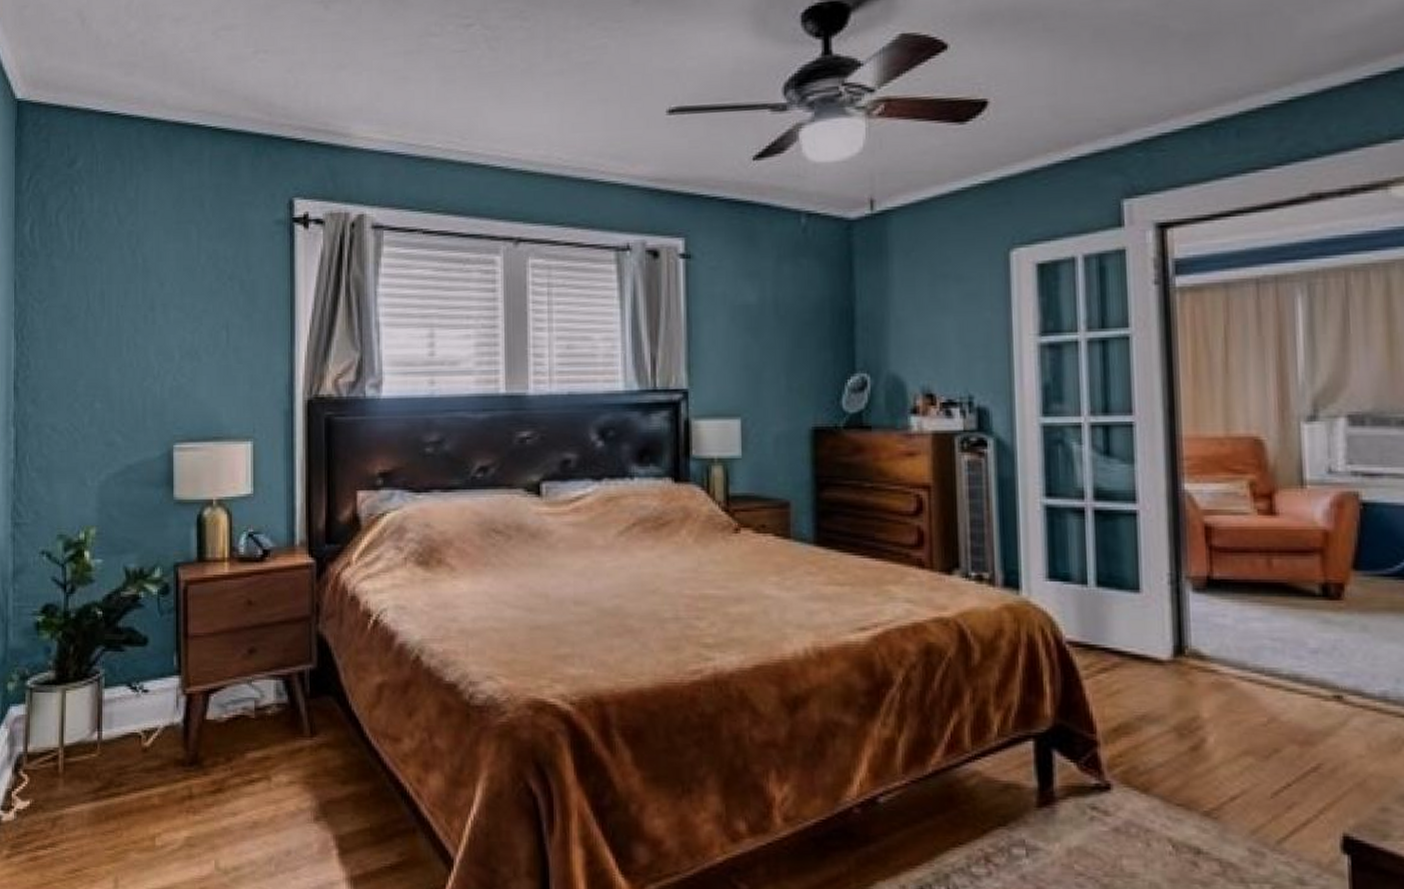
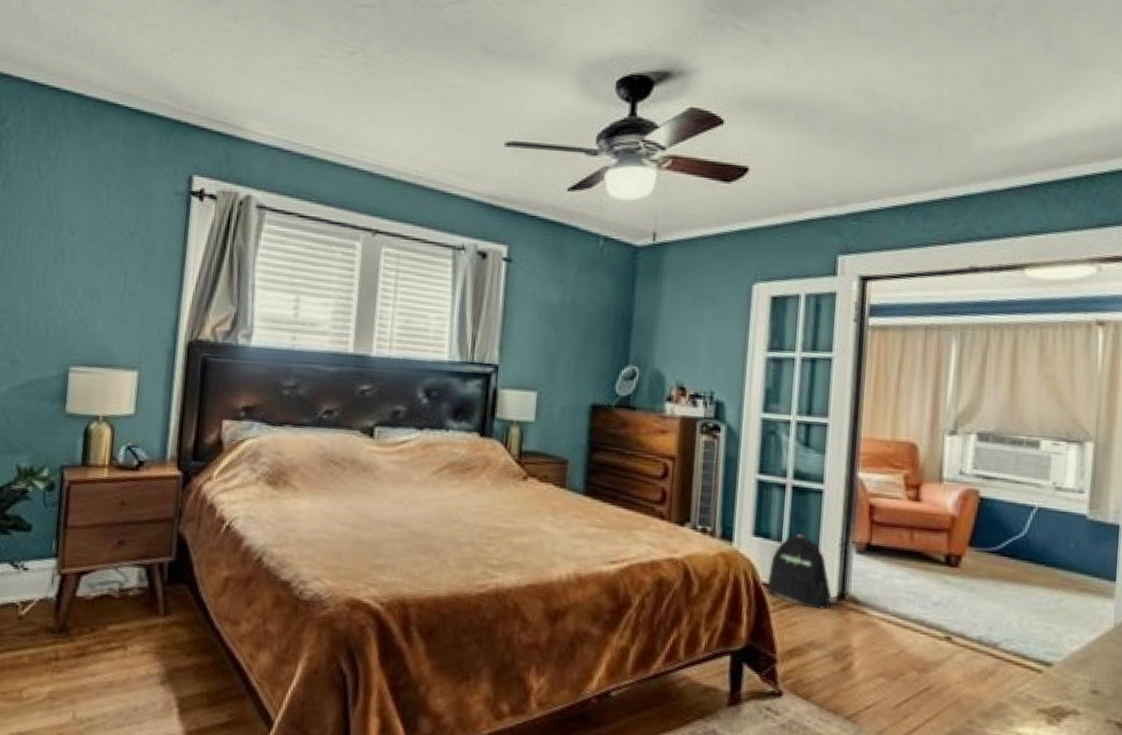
backpack: none [1073,571,1167,670] -> present [767,533,833,610]

